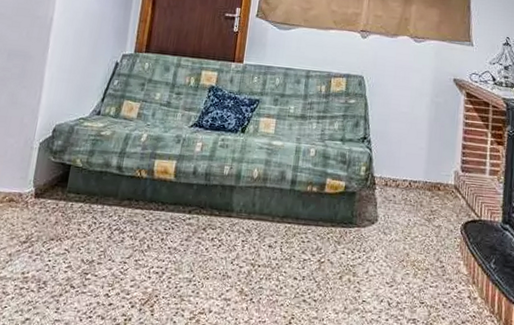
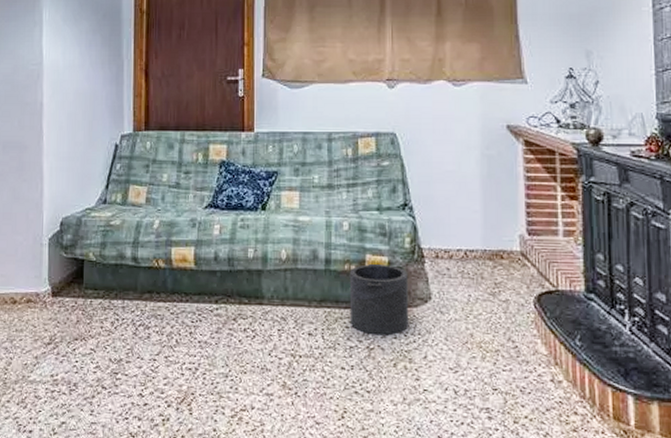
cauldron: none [307,187,360,251] -> present [349,264,408,335]

